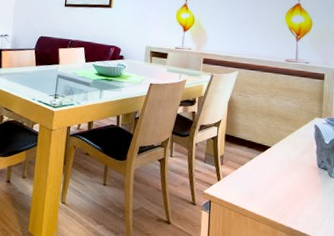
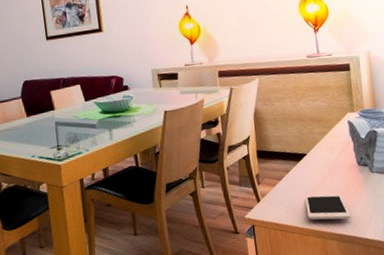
cell phone: none [262,186,304,216] -> present [305,194,351,220]

